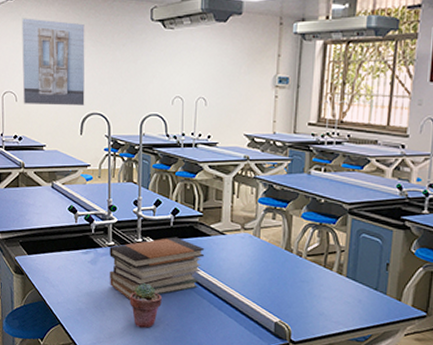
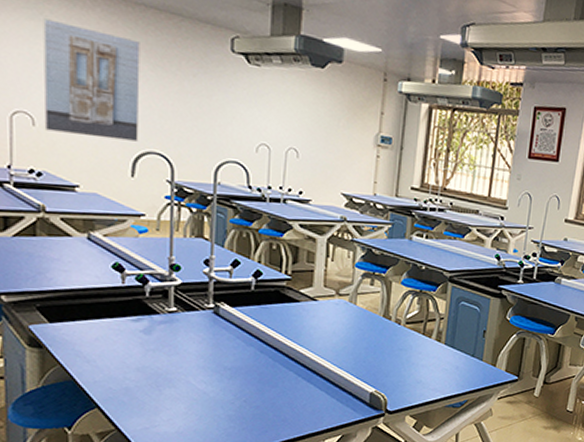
book stack: present [109,237,205,300] -> none [170,302,293,375]
potted succulent: present [130,283,163,328] -> none [196,355,240,406]

